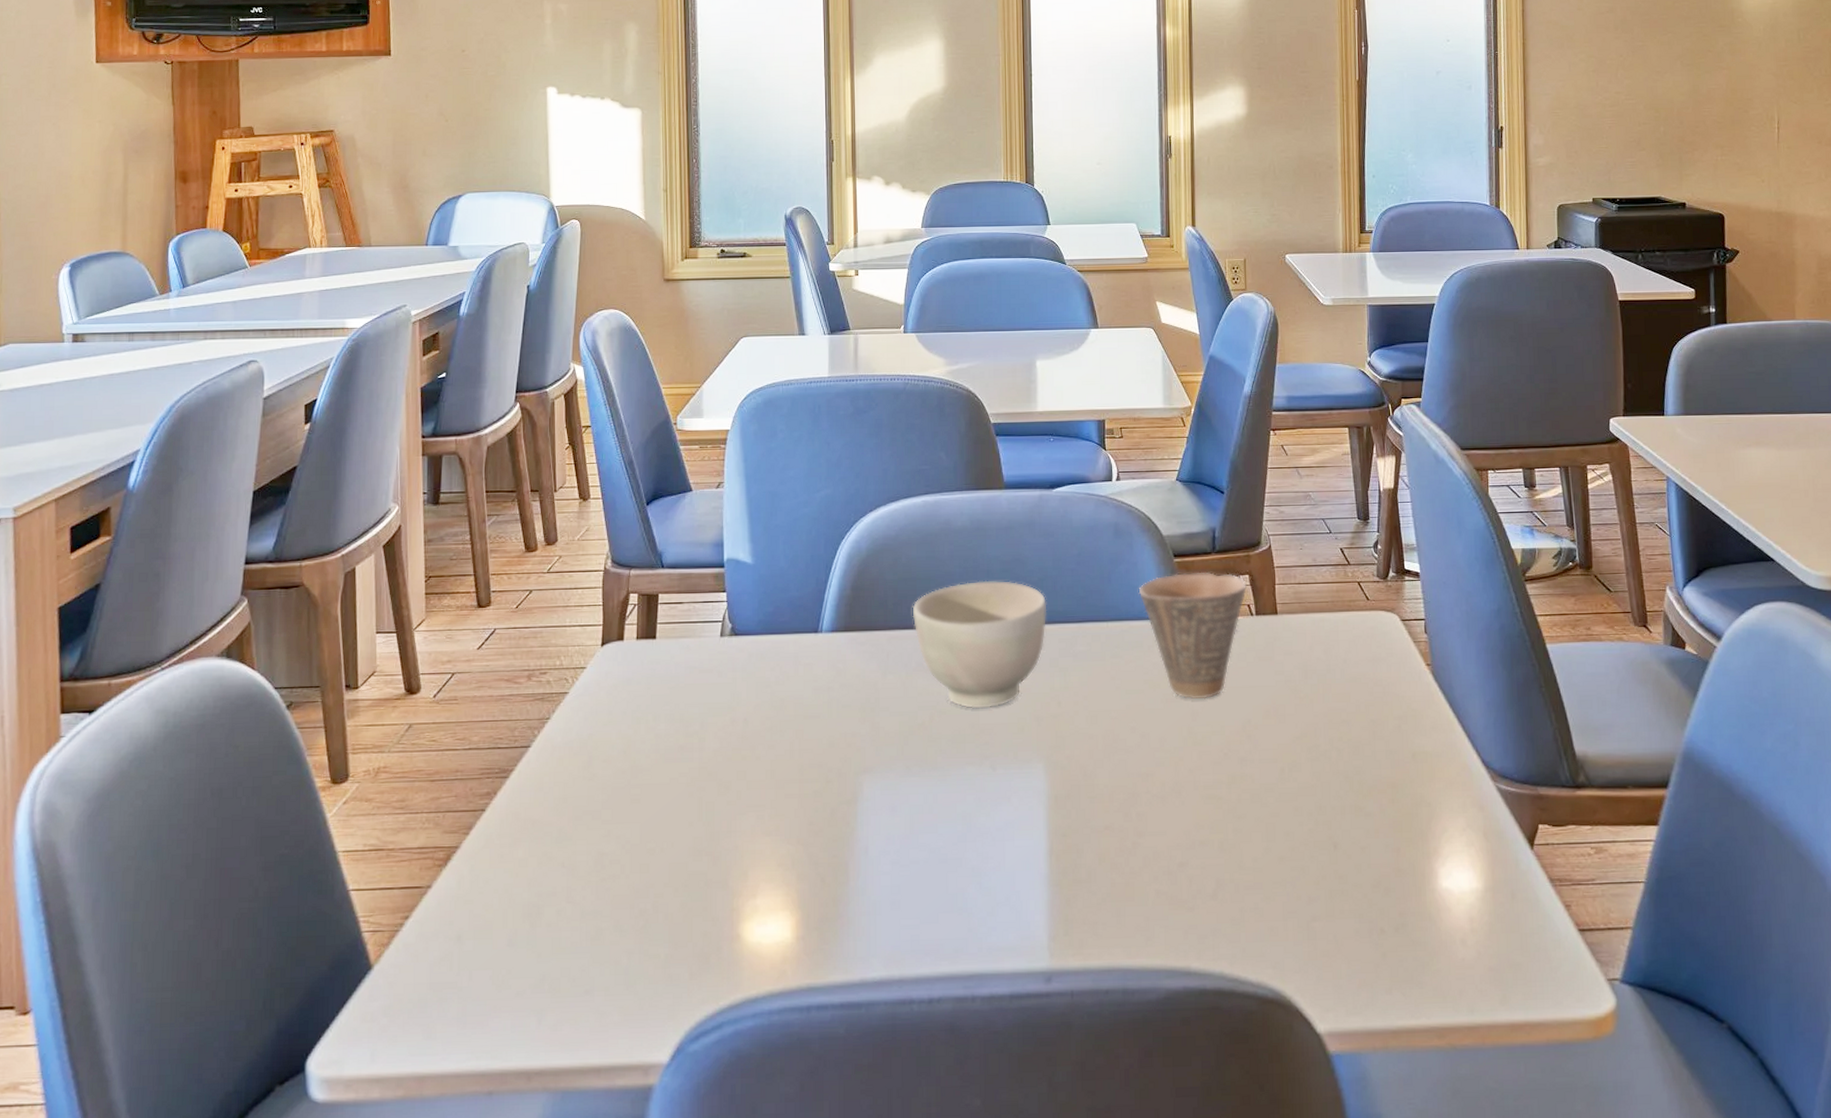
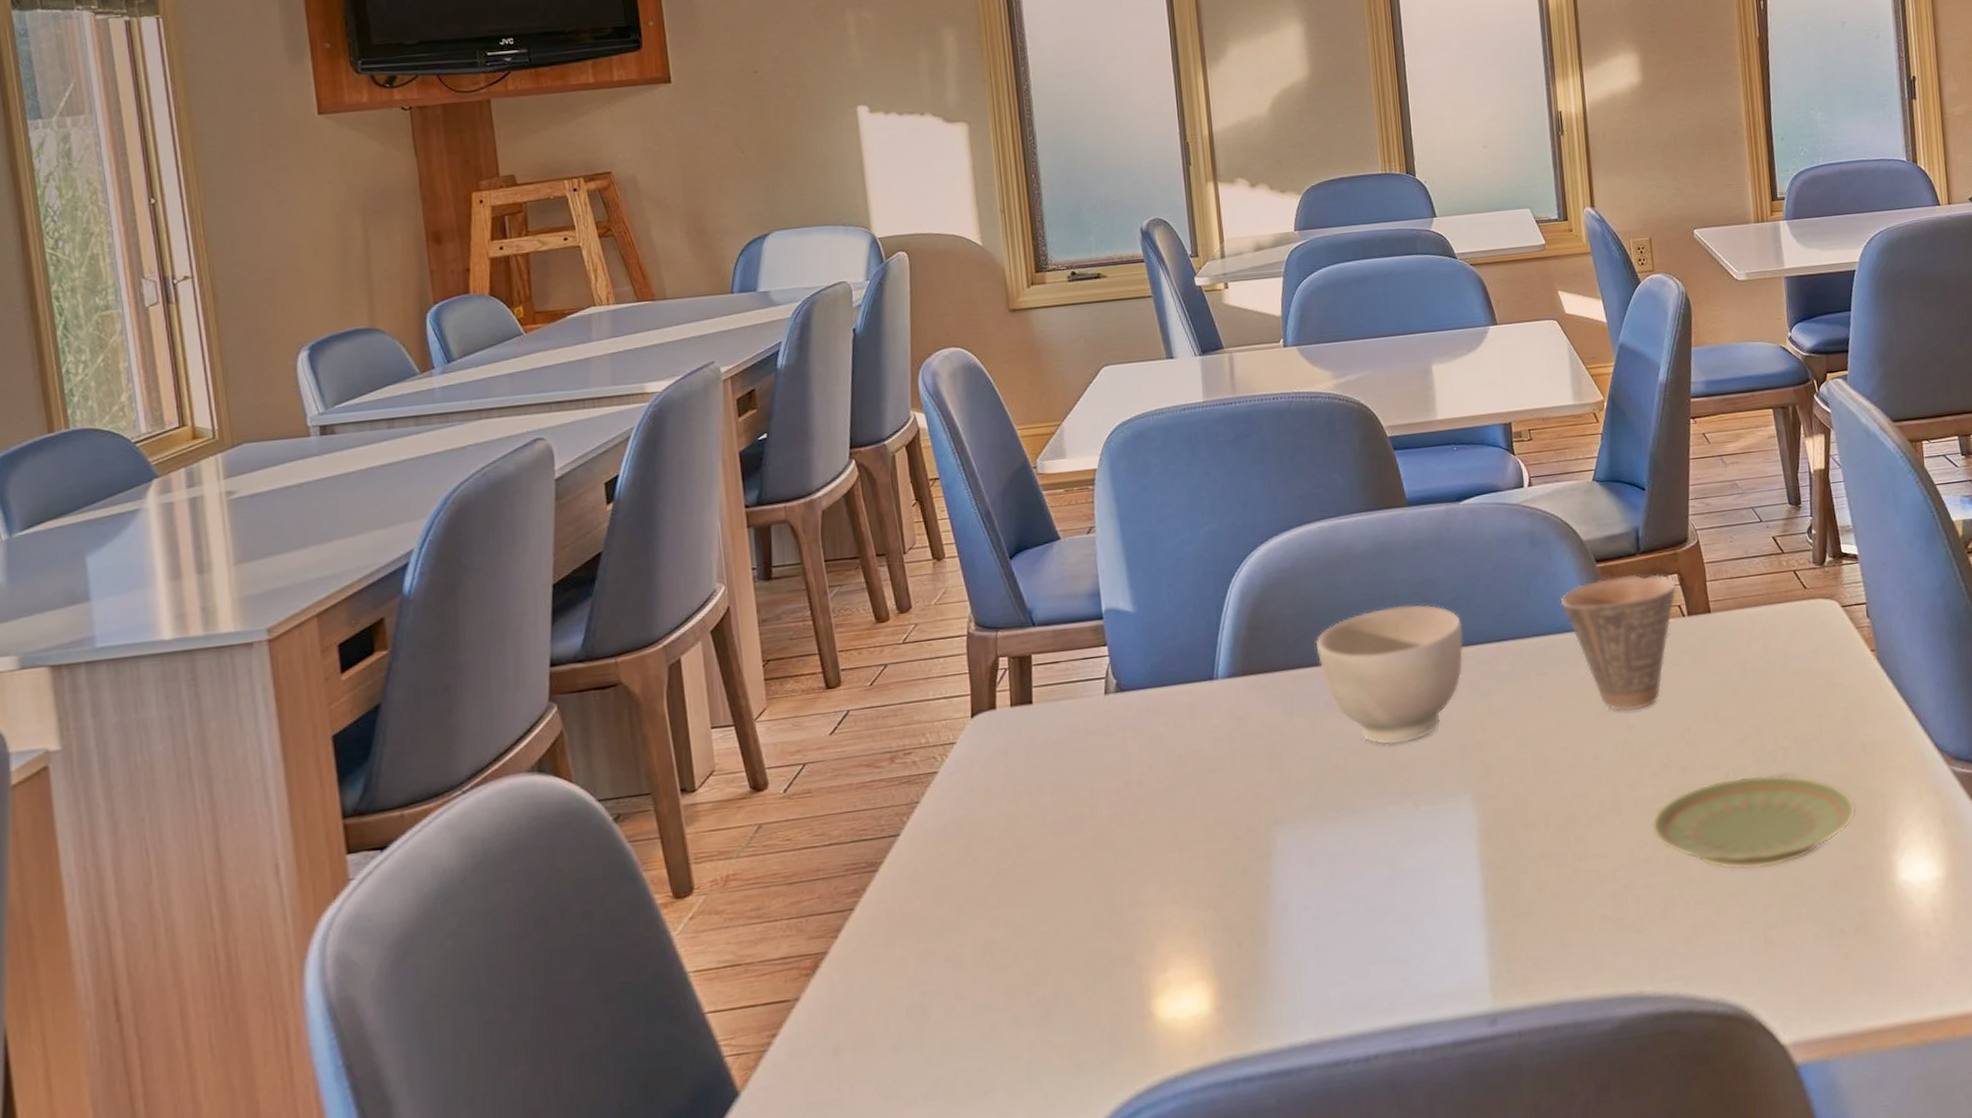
plate: none [1207,772,1403,862] -> present [1650,774,1857,870]

